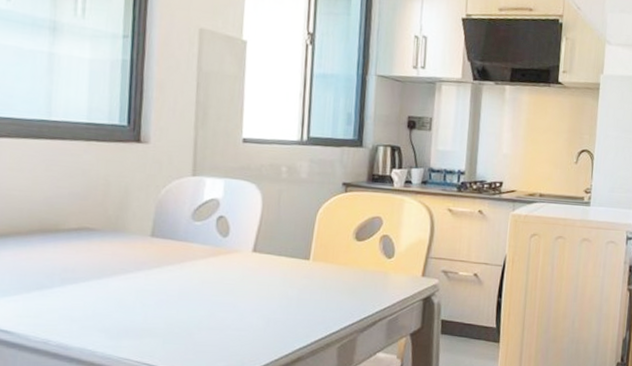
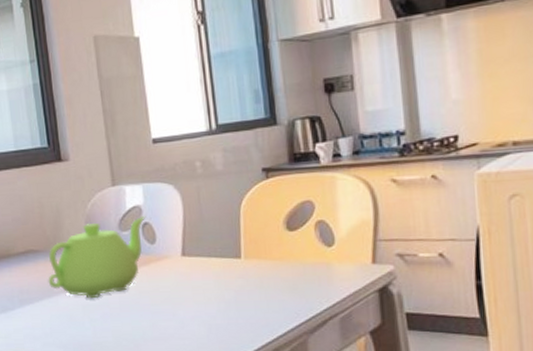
teapot: none [100,208,223,284] -> present [48,215,146,299]

